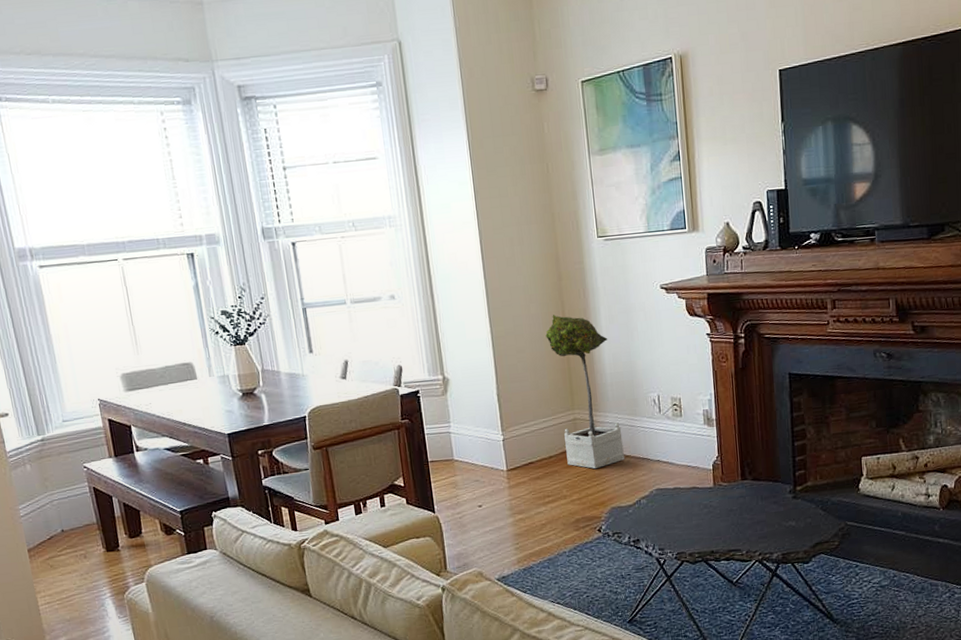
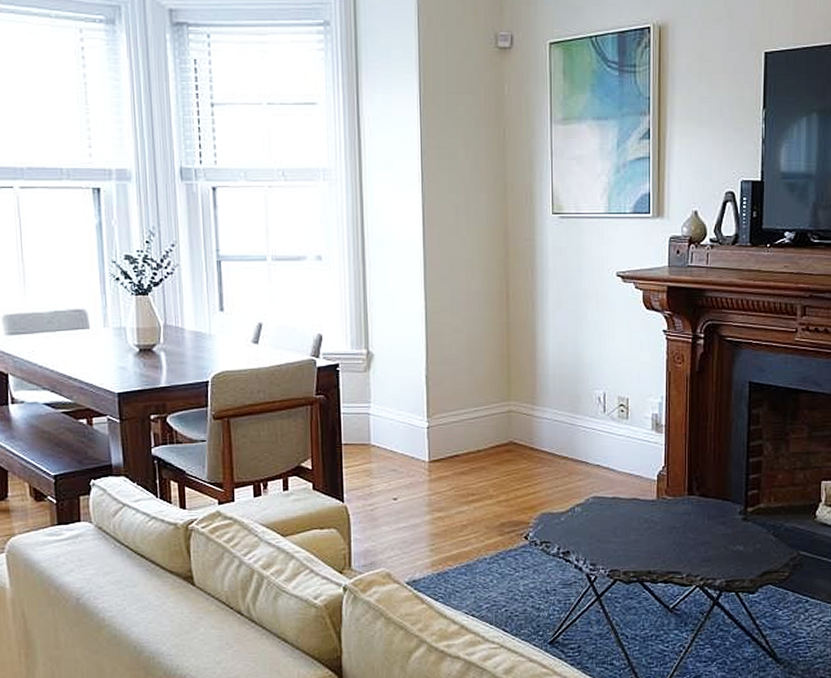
potted tree: present [545,315,625,469] -> none [486,294,561,469]

